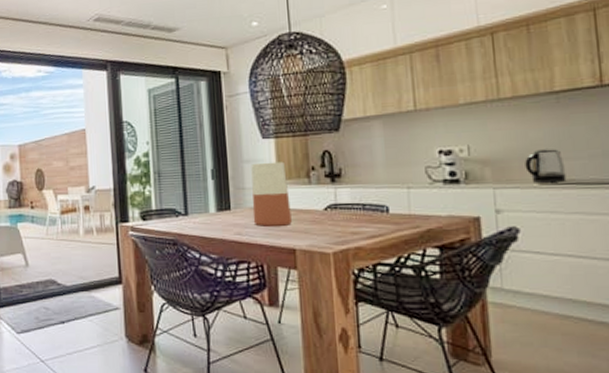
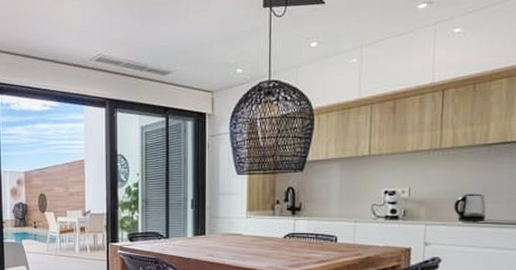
vase: present [251,161,292,226] -> none [223,195,256,250]

